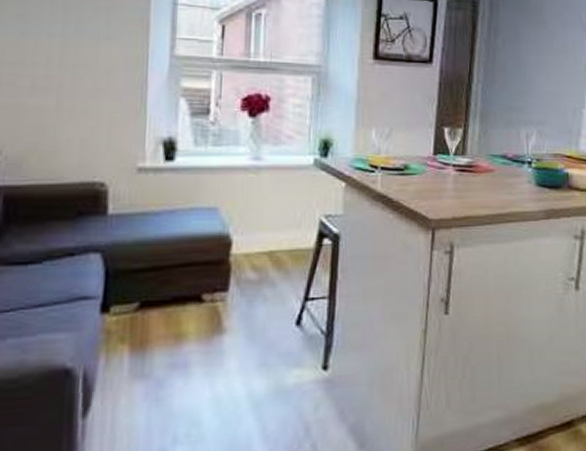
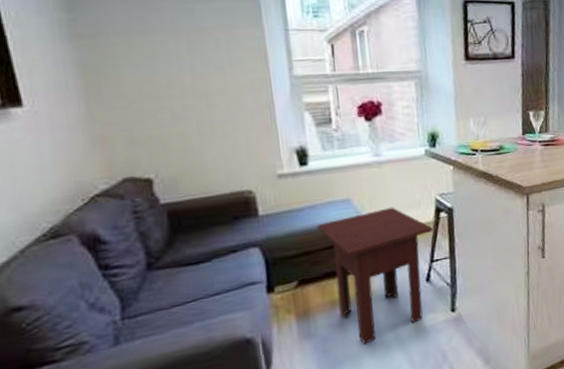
side table: none [173,224,312,398] -> present [317,207,433,345]

